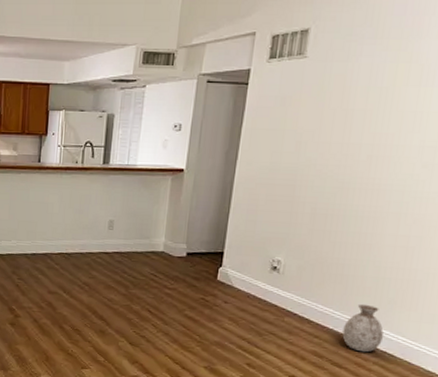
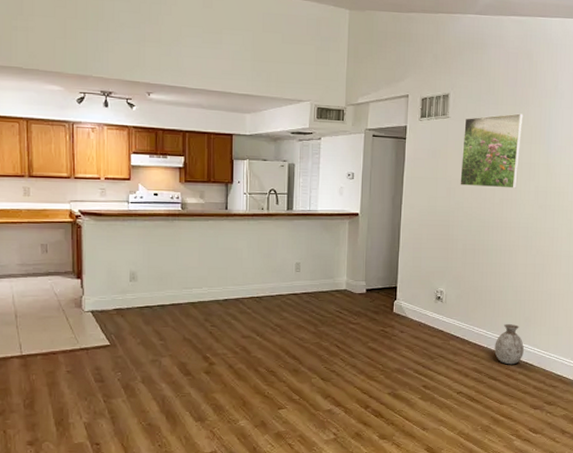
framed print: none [314,49,412,143] -> present [460,113,524,189]

